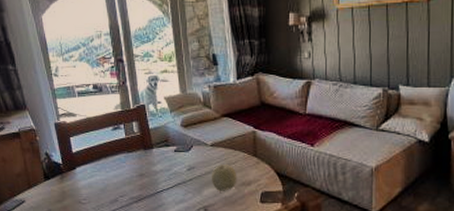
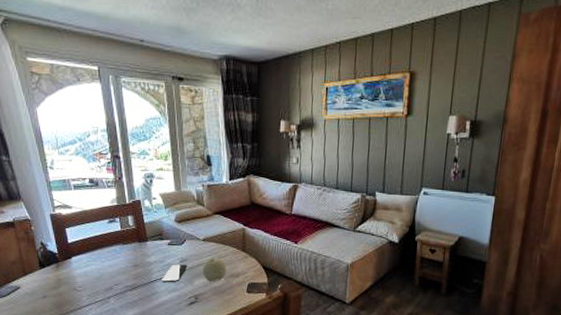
smartphone: none [169,172,196,193] -> present [162,264,188,283]

